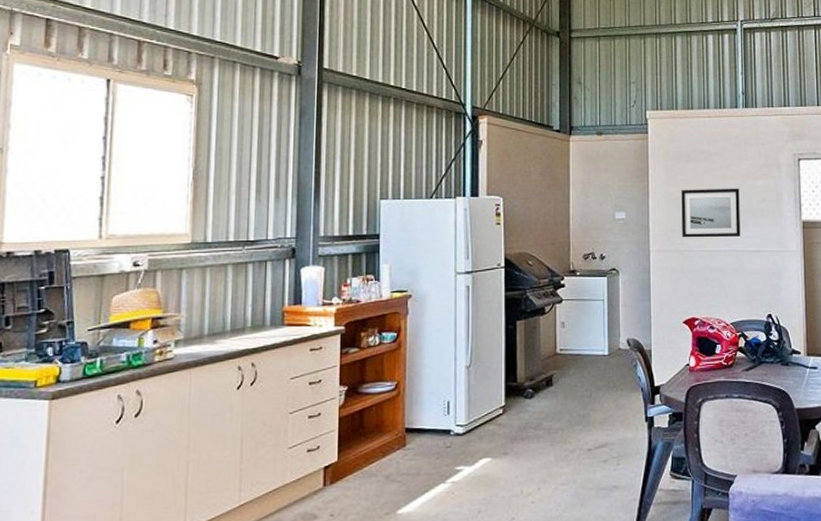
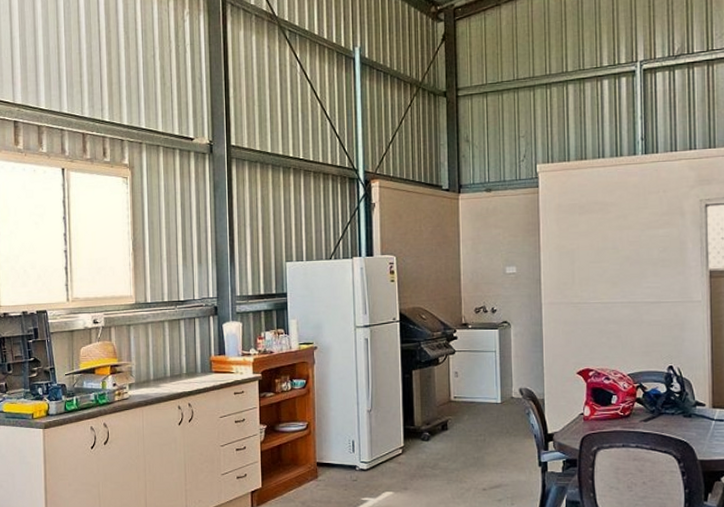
wall art: present [681,188,741,238] -> none [574,238,639,291]

